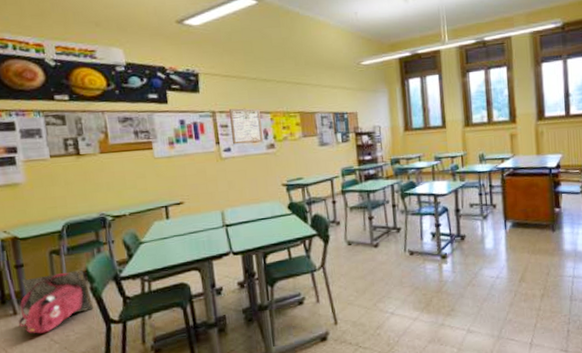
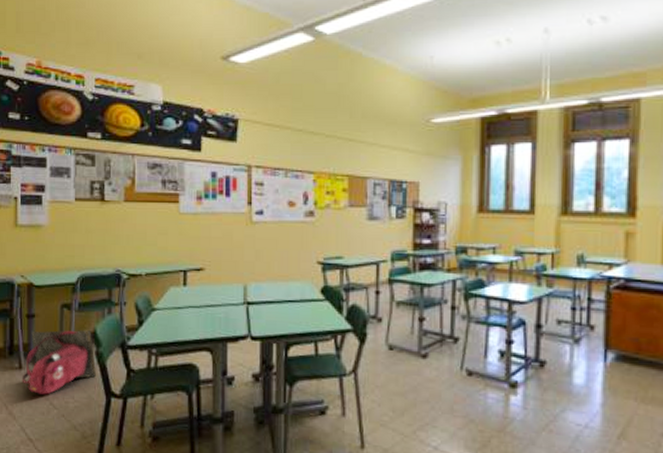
wall art: present [229,108,263,145] -> none [267,164,302,208]

